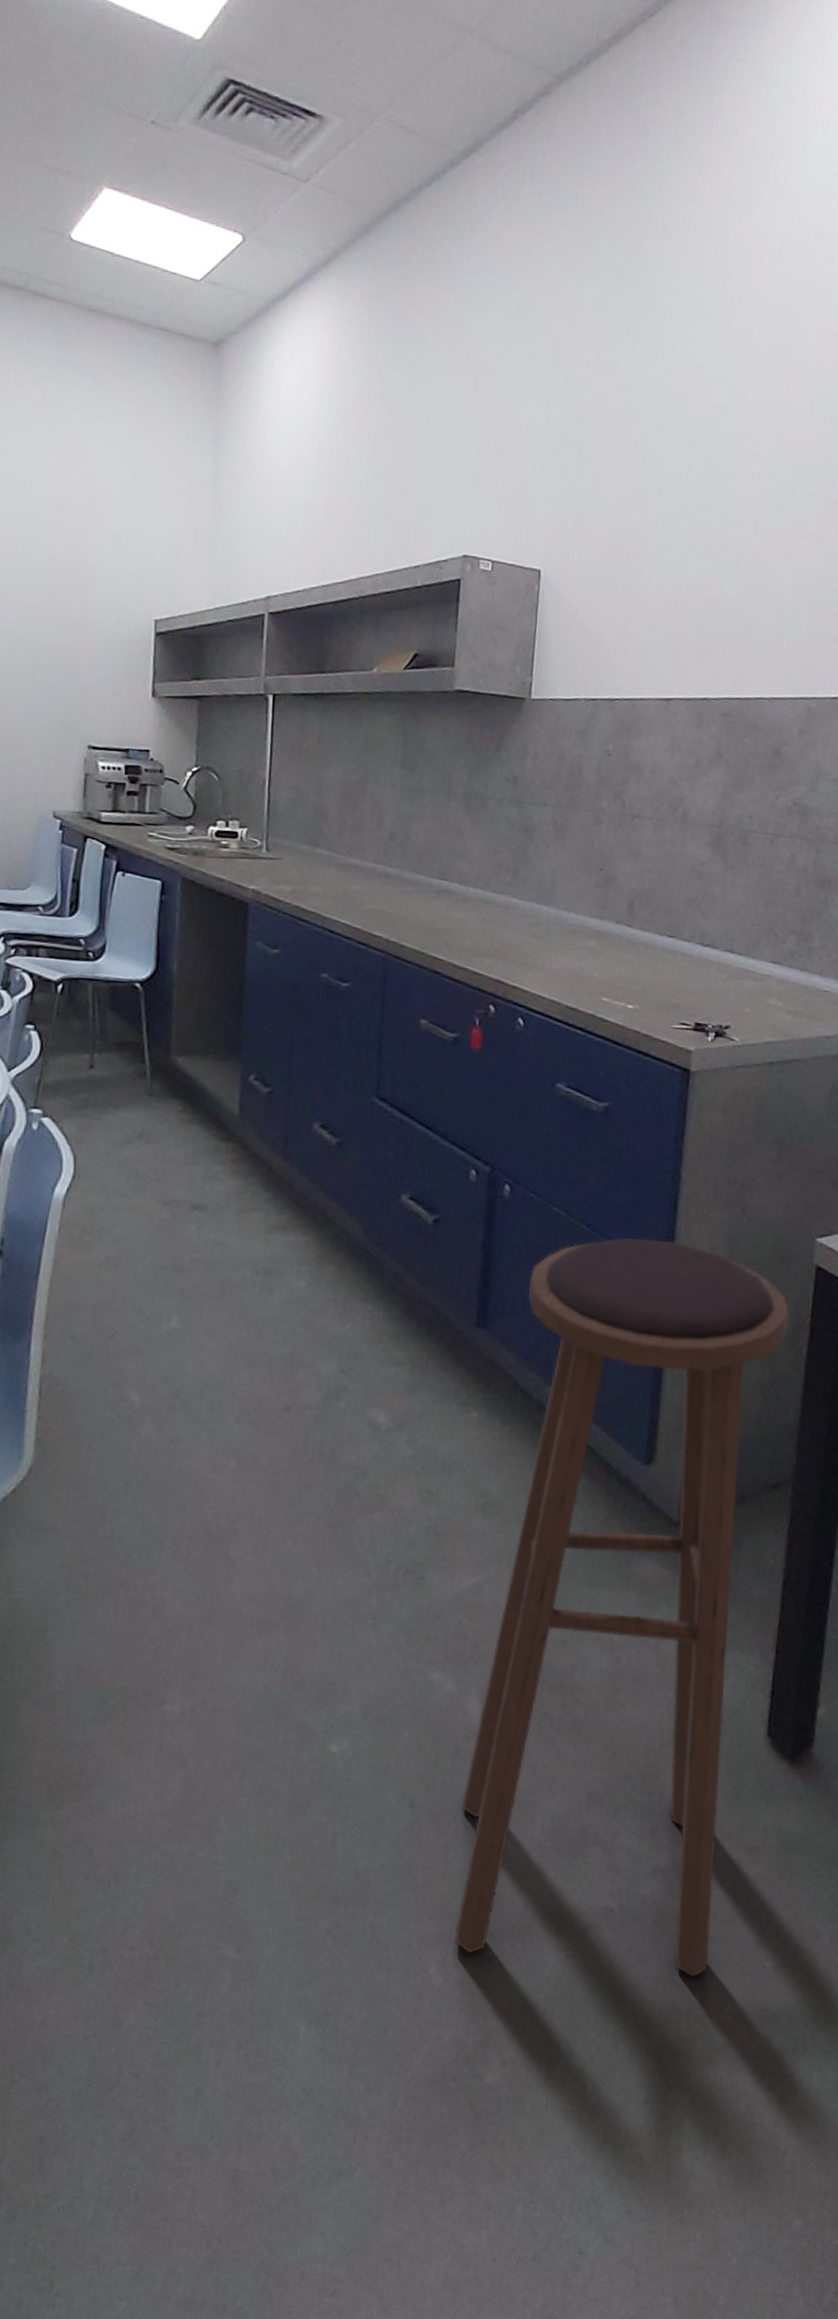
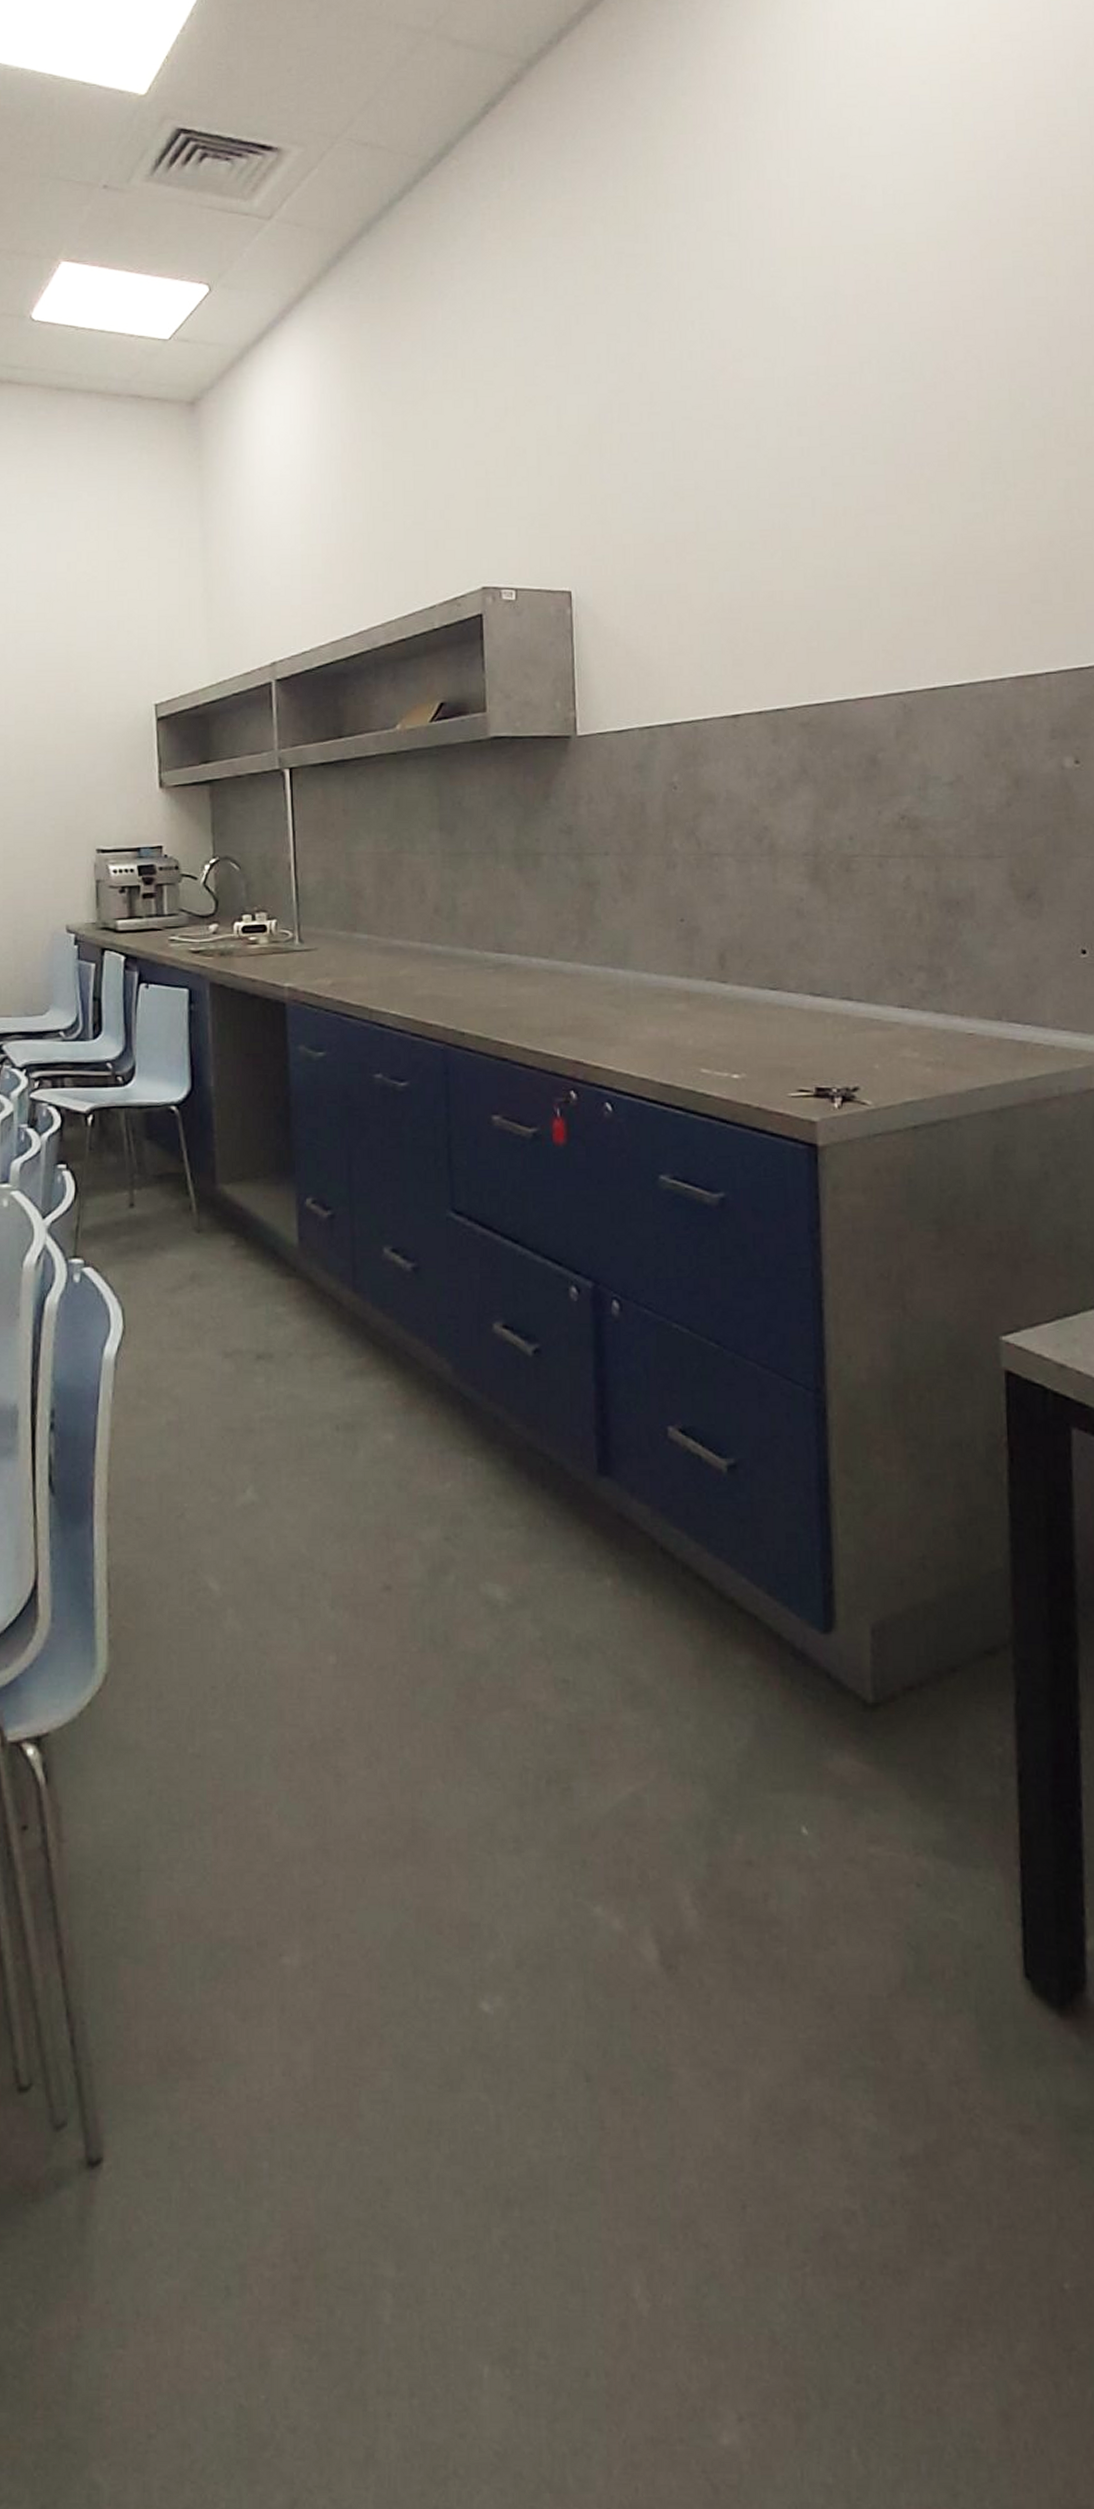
stool: present [454,1237,790,1978] -> none [649,1353,988,2304]

